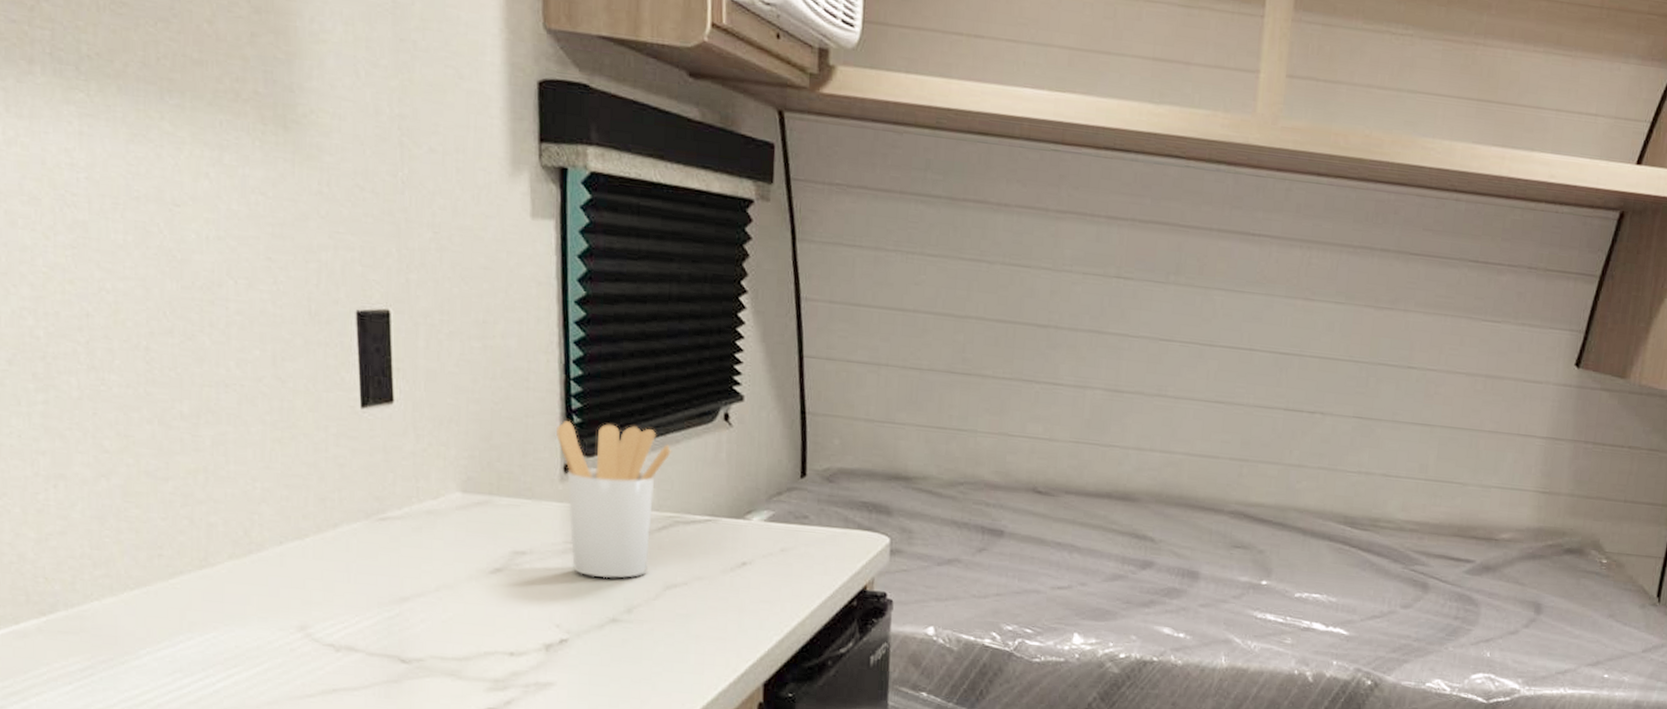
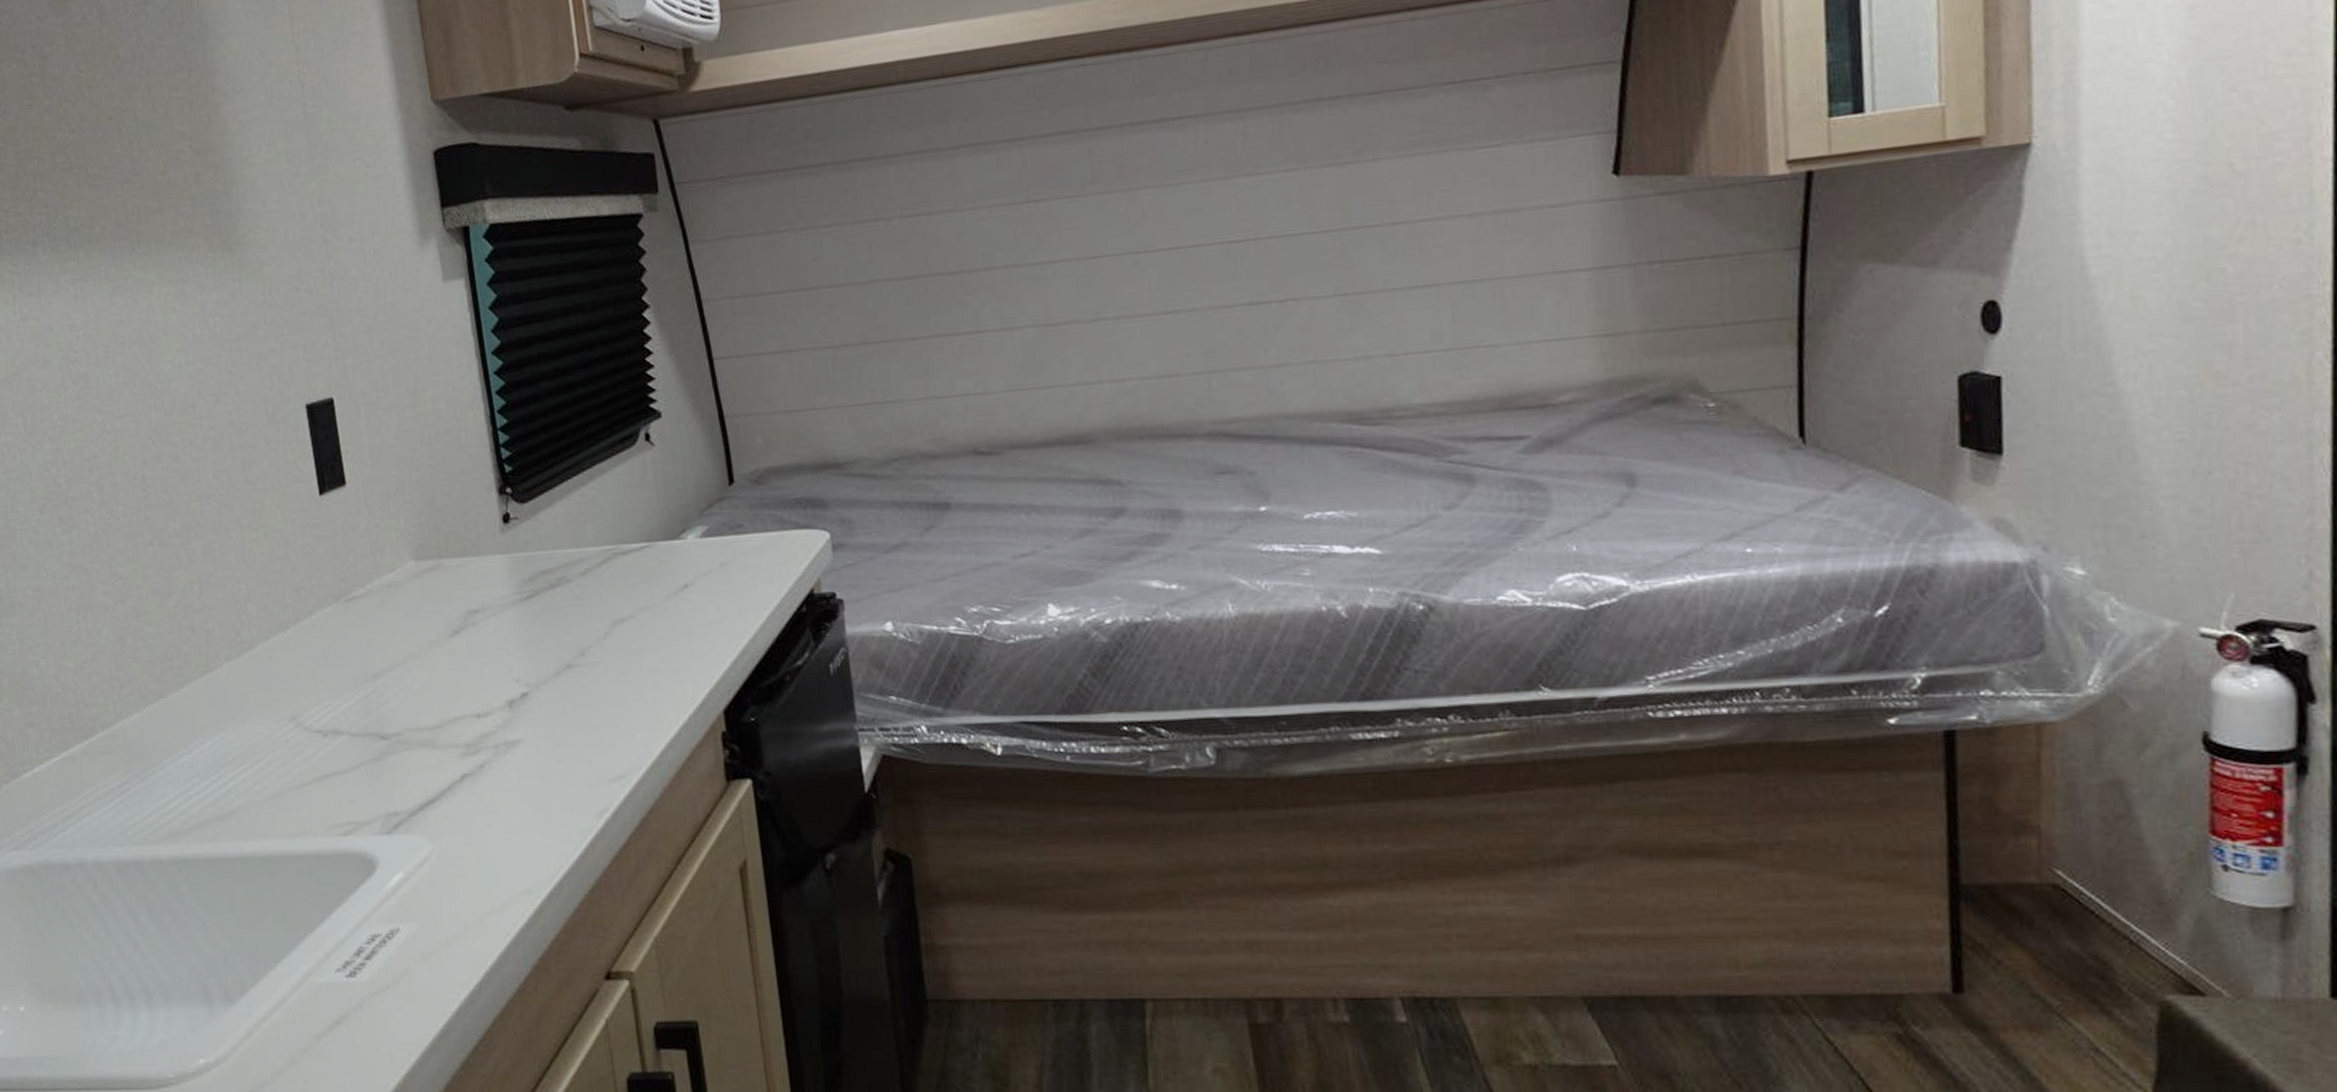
utensil holder: present [556,421,673,579] -> none [491,463,601,625]

